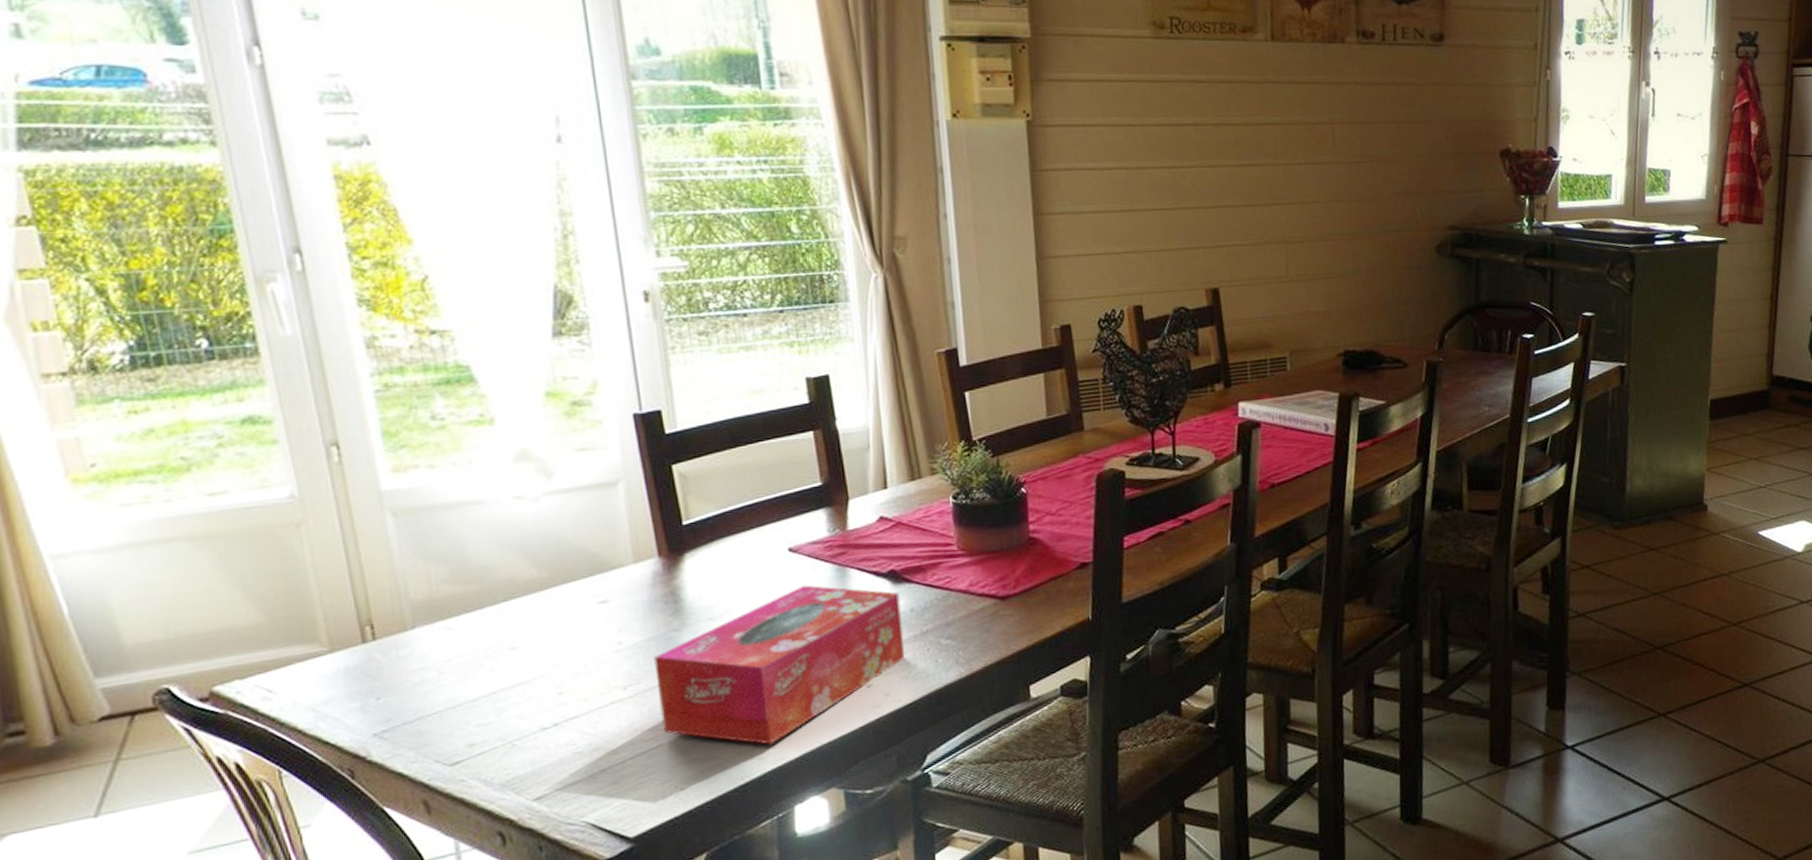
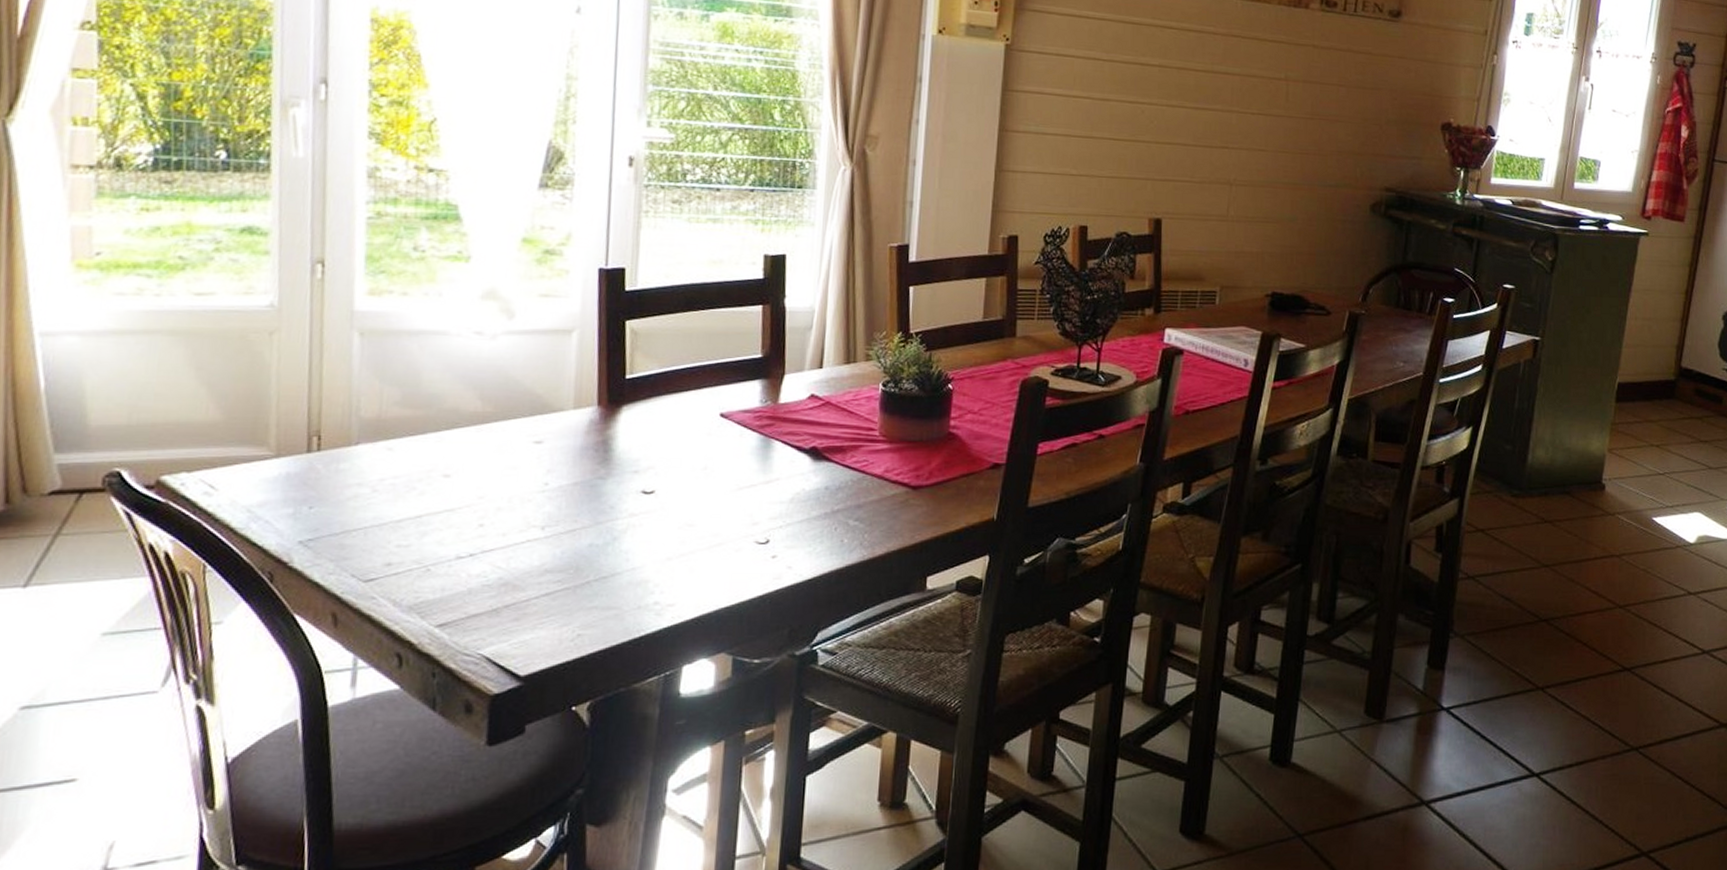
tissue box: present [654,585,906,745] -> none [571,451,817,602]

